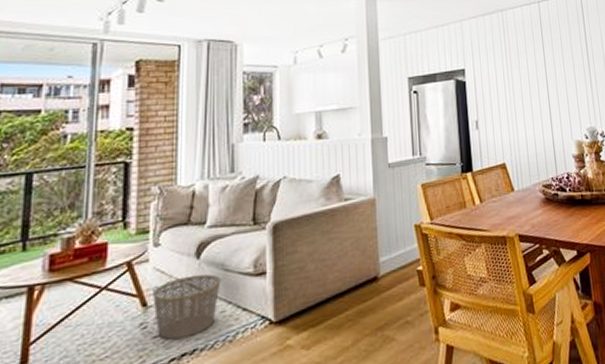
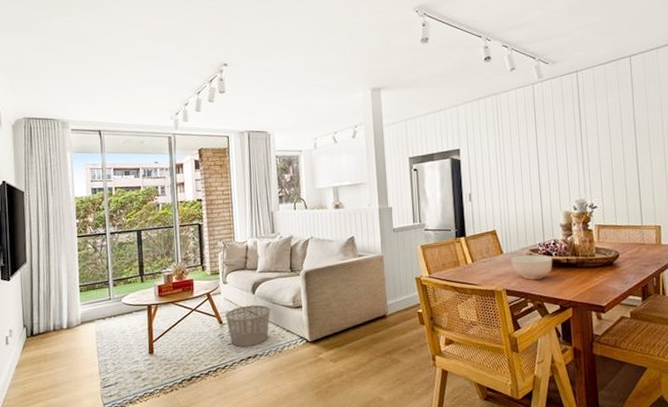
bowl: none [523,191,567,221] -> present [511,254,553,280]

